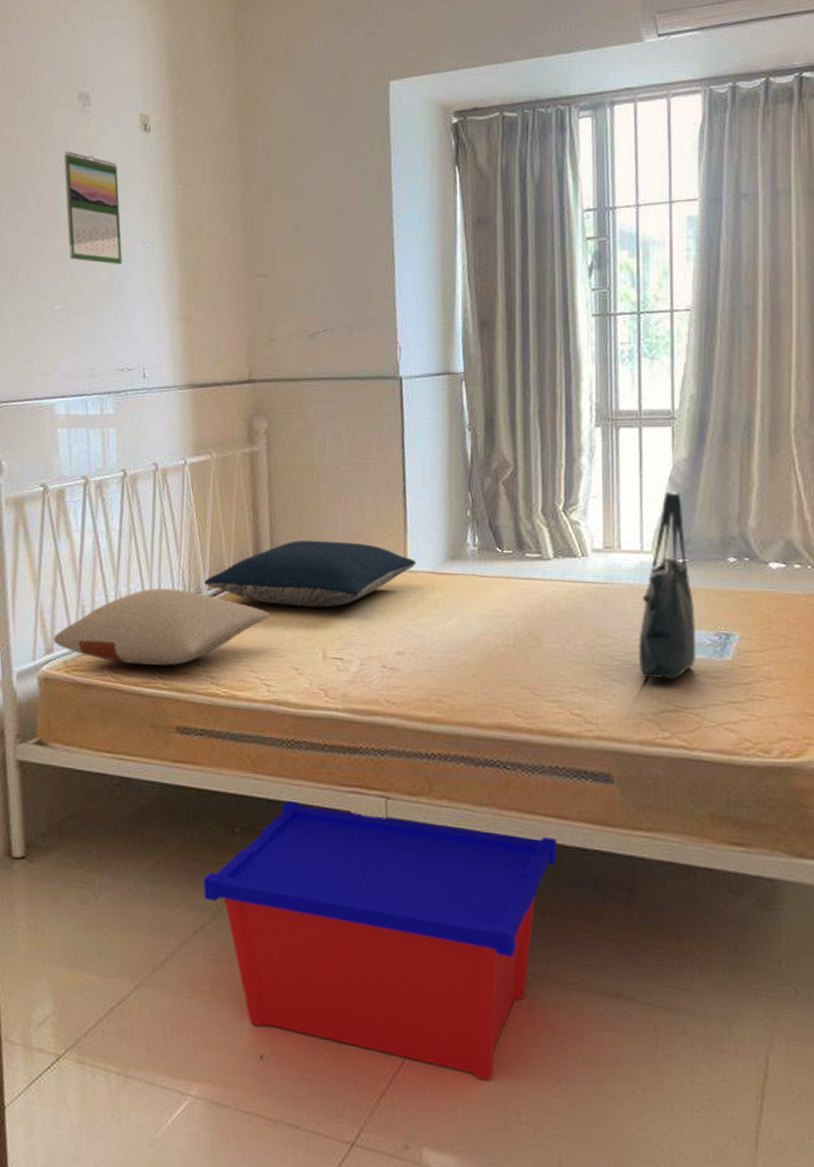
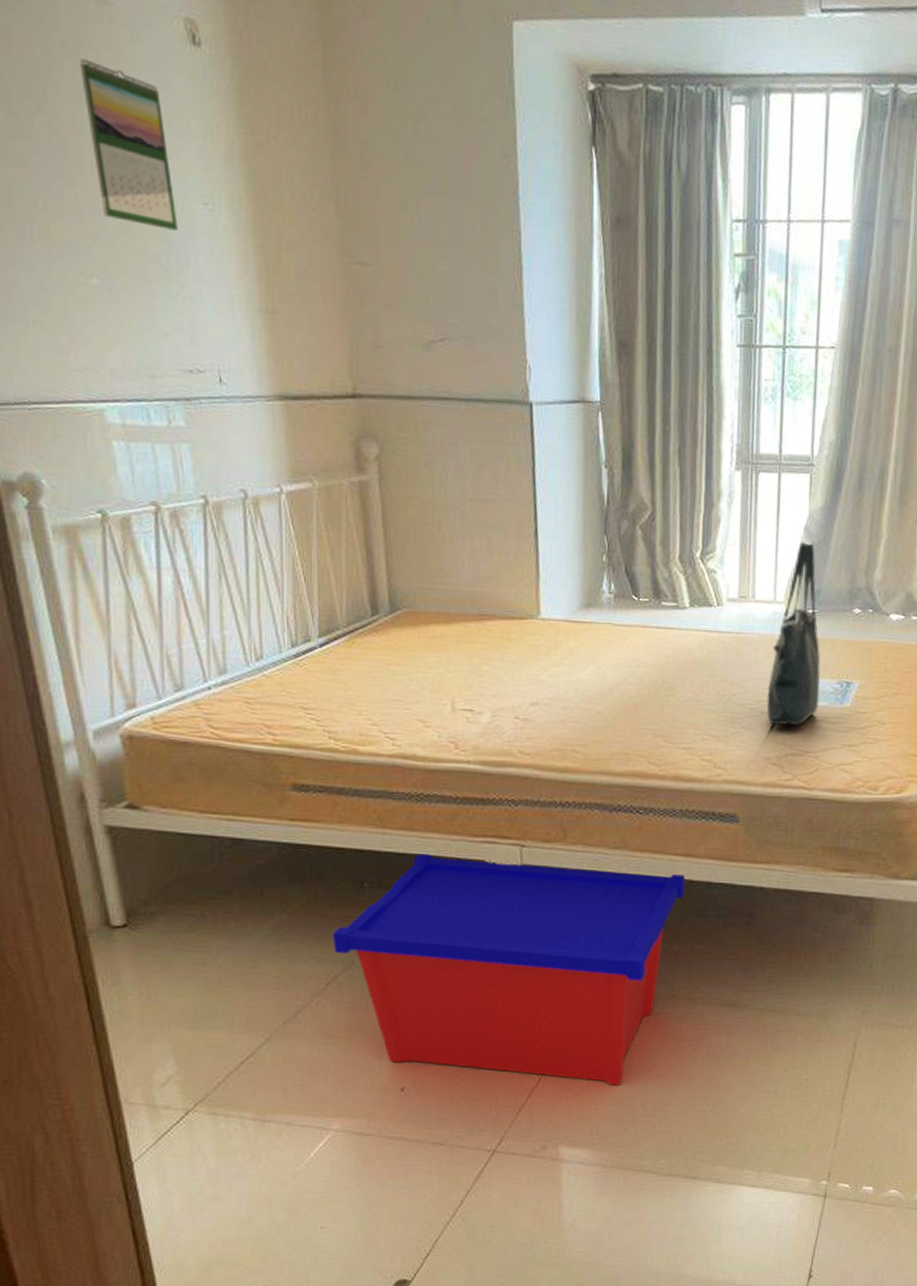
pillow: present [53,588,270,666] -> none [134,635,392,721]
pillow: present [204,540,417,608] -> none [313,583,550,657]

